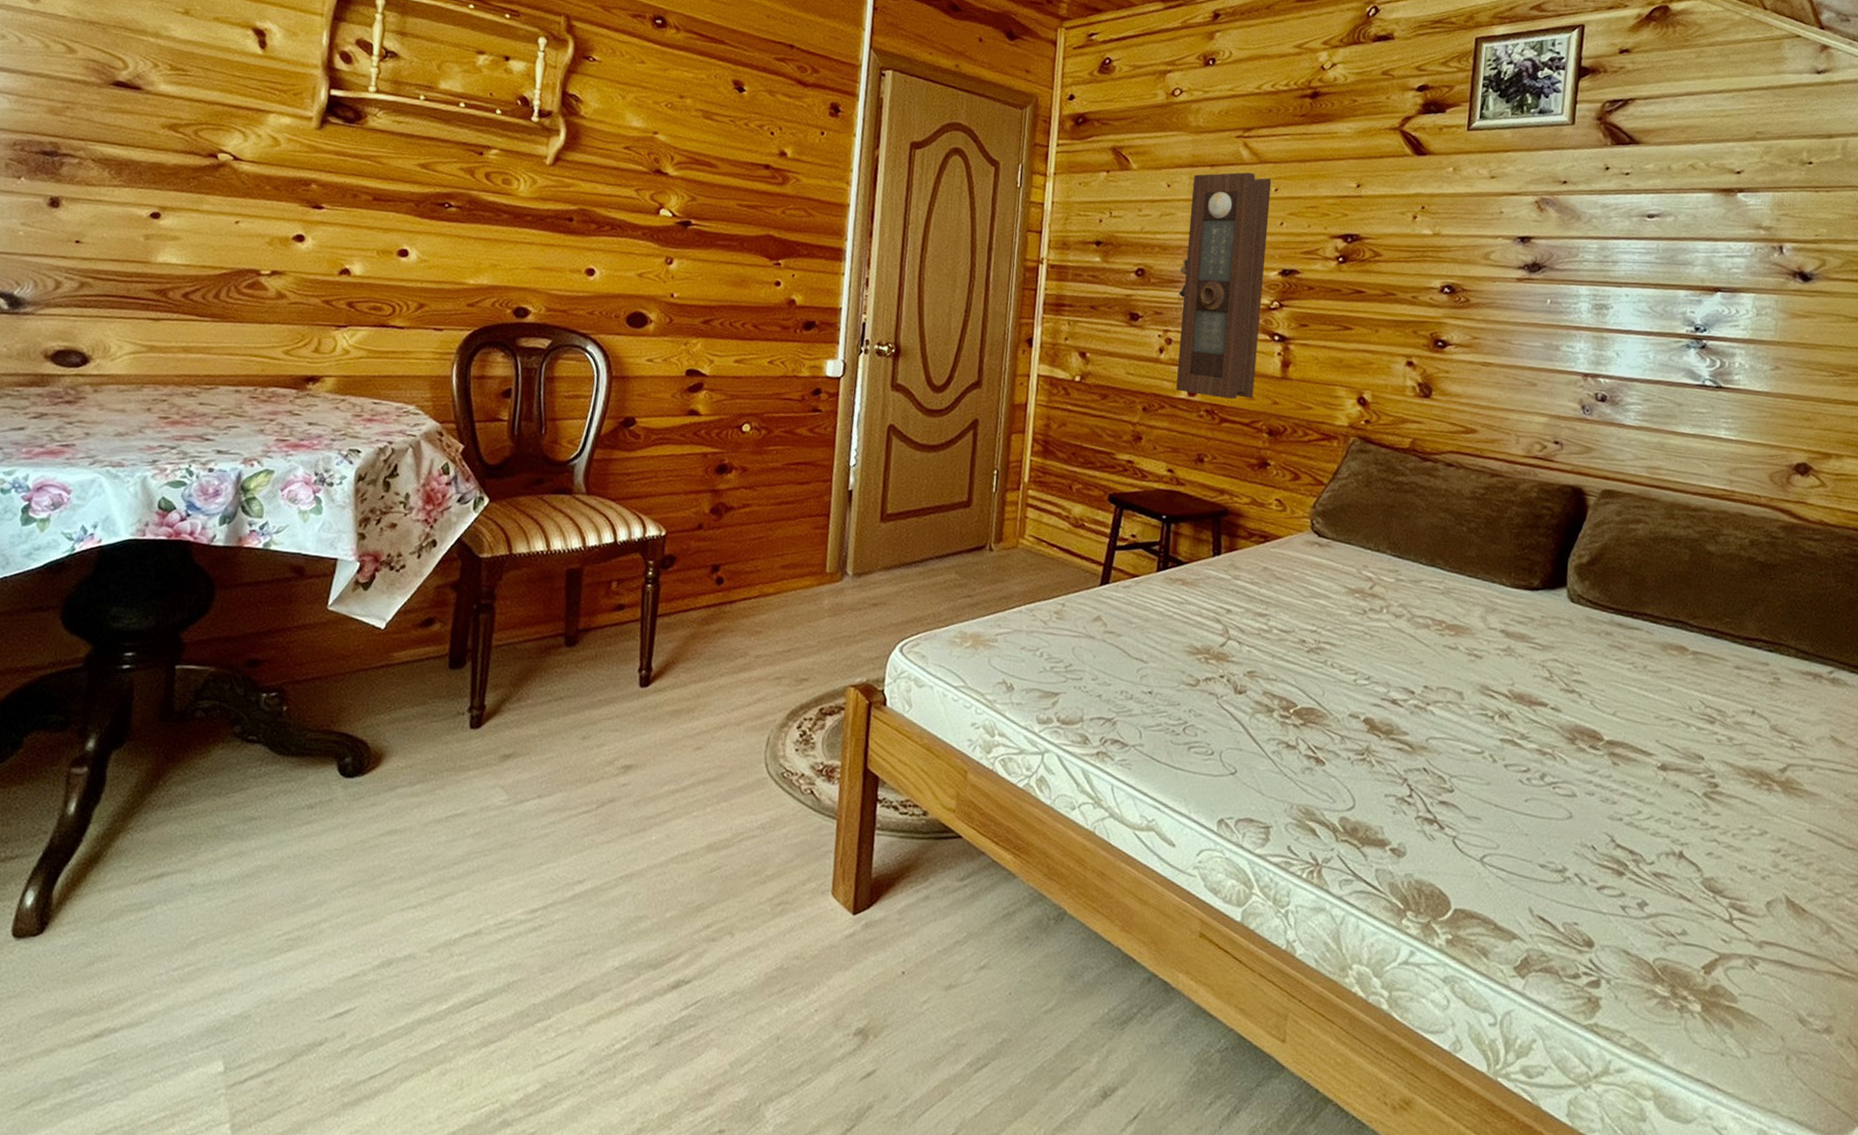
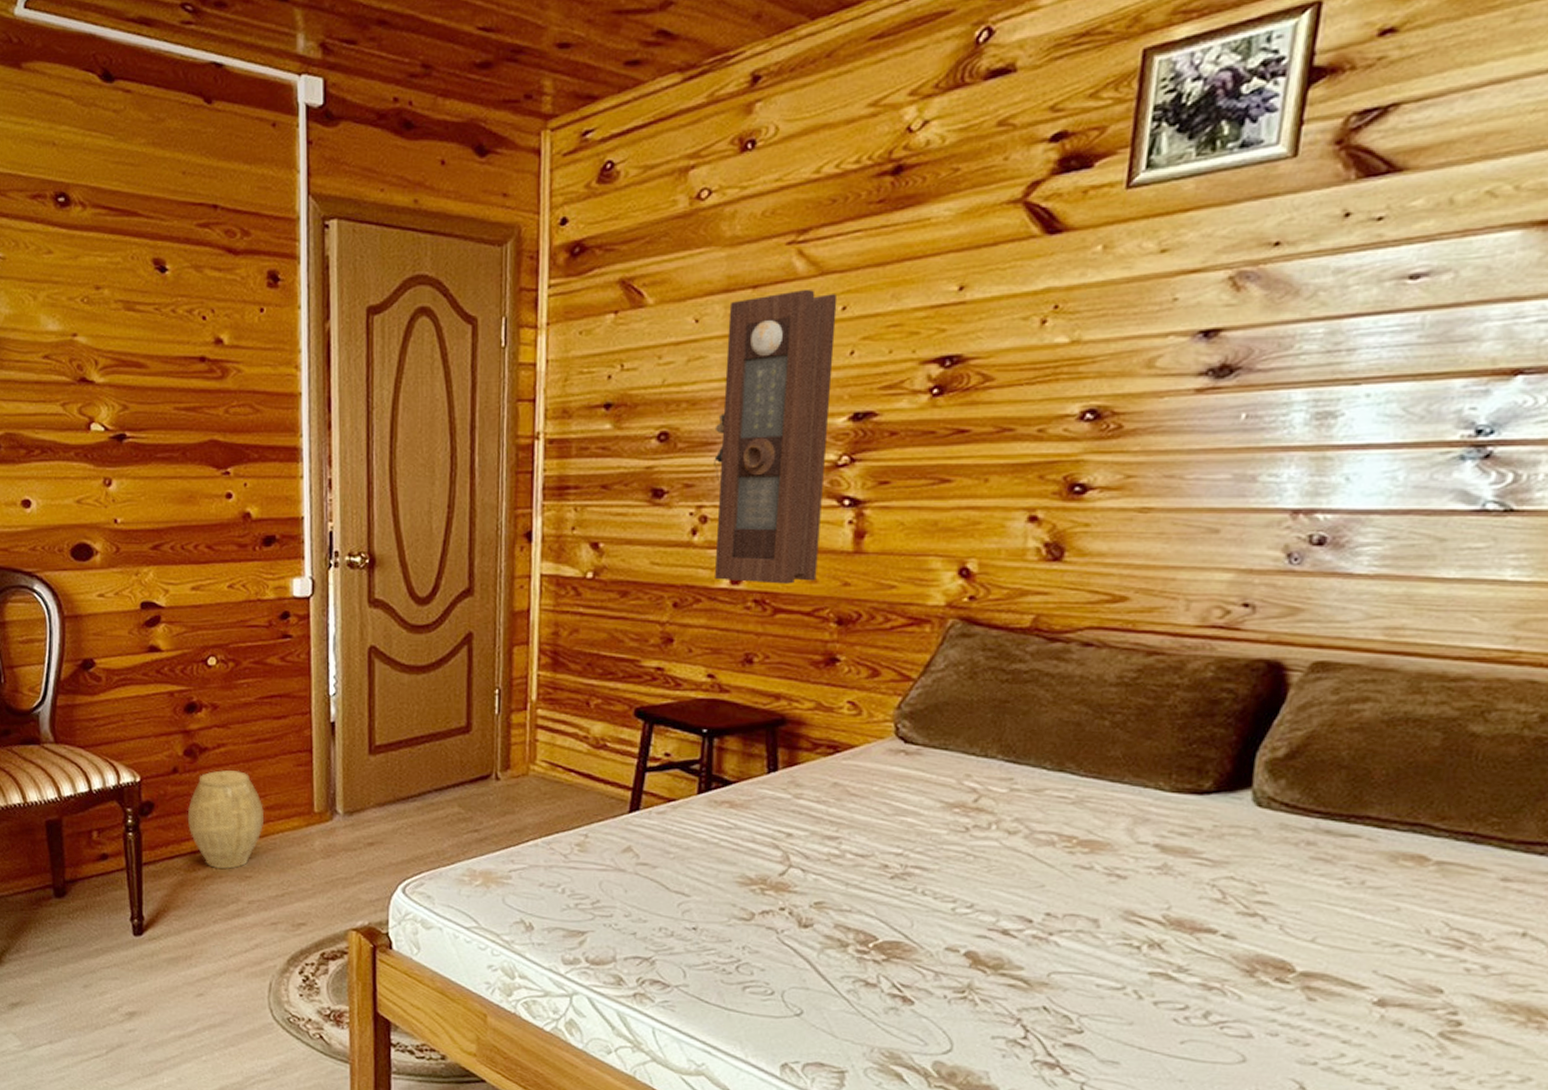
woven basket: none [706,529,780,624] -> present [187,770,265,870]

